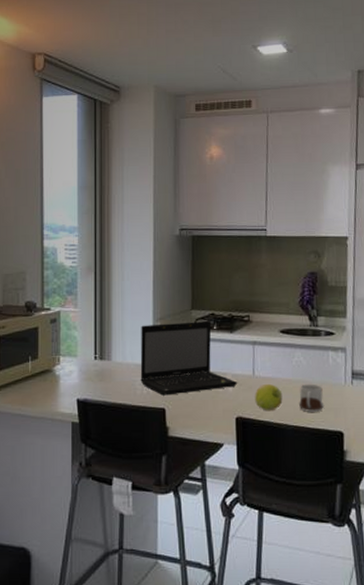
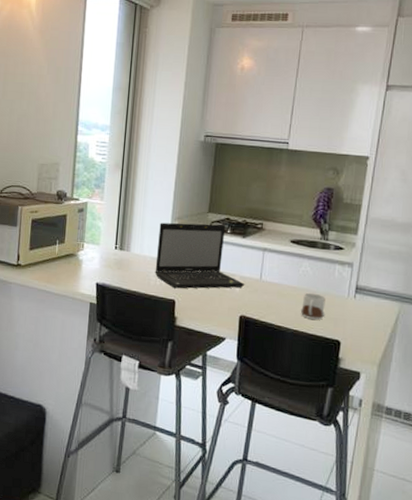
fruit: present [255,383,283,412] -> none [259,288,286,314]

